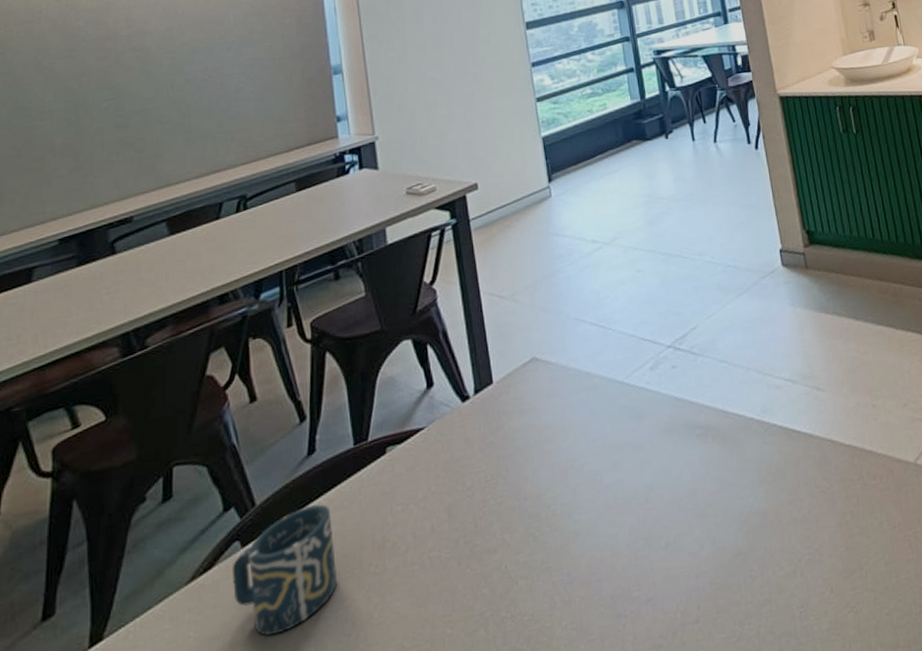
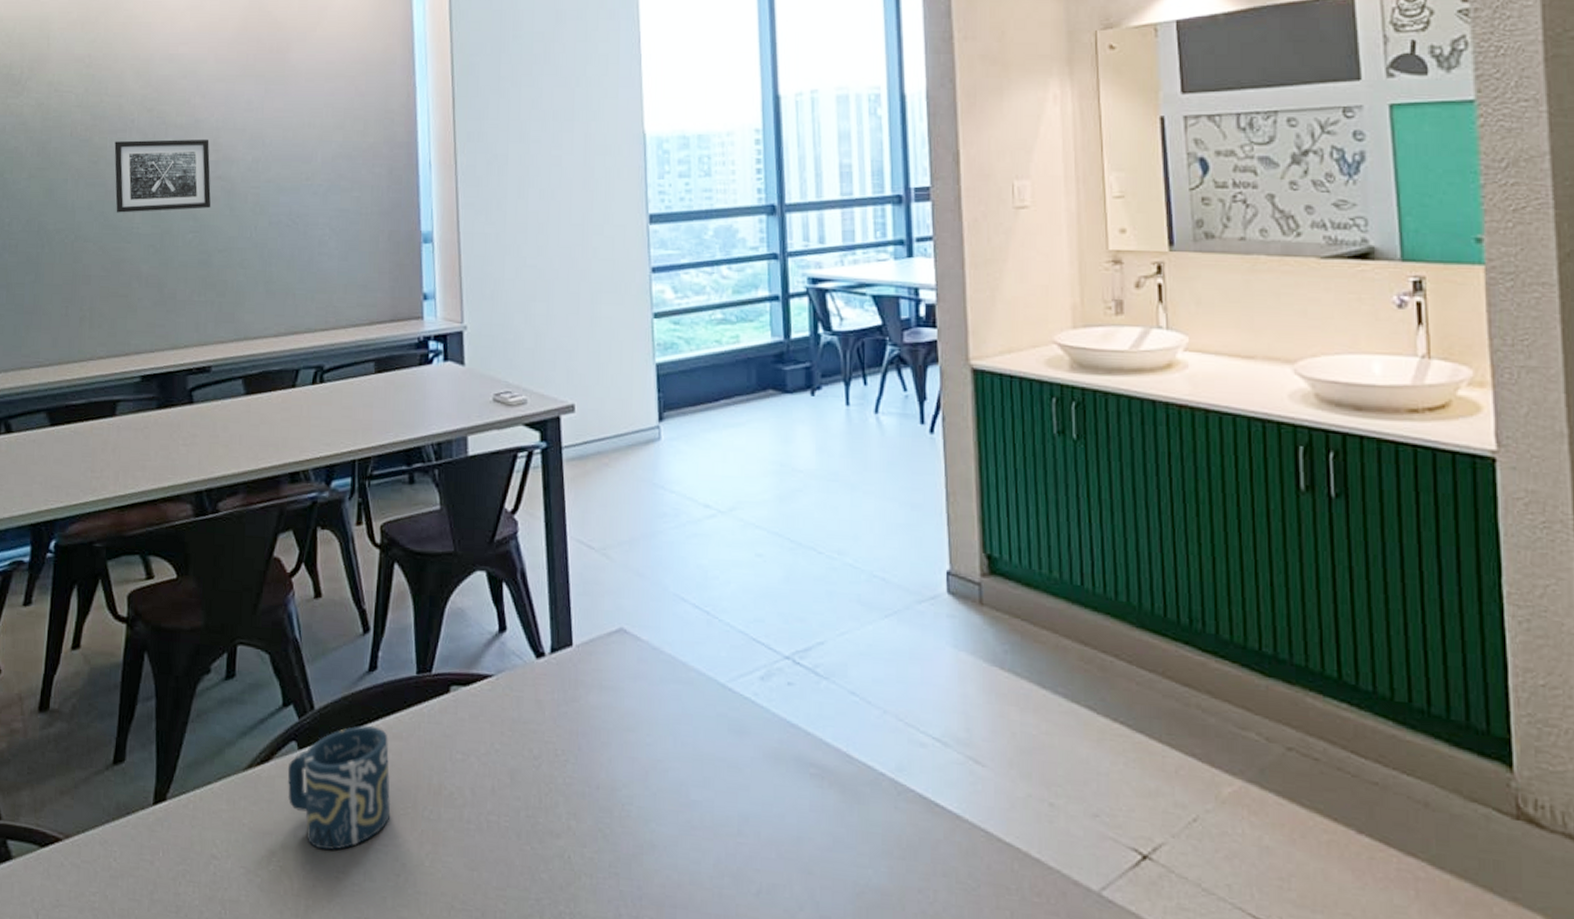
wall art: none [22,17,126,96] -> present [114,139,211,213]

